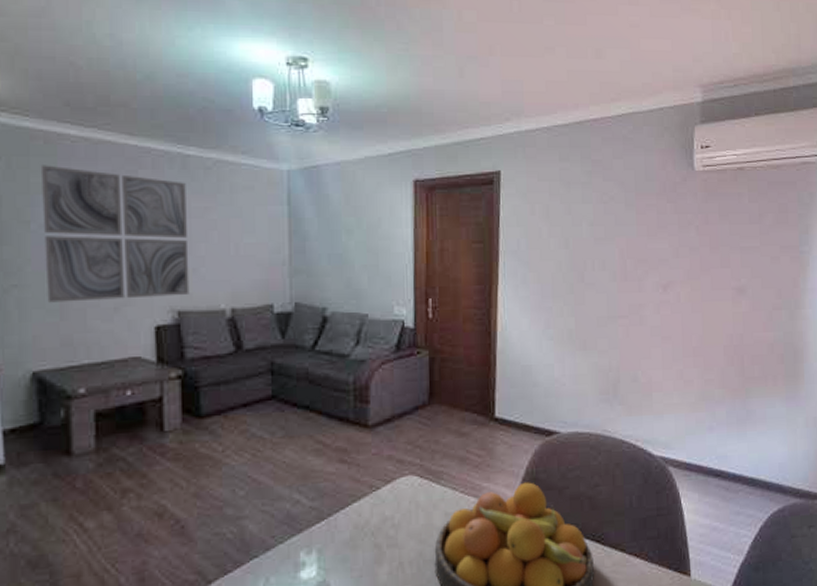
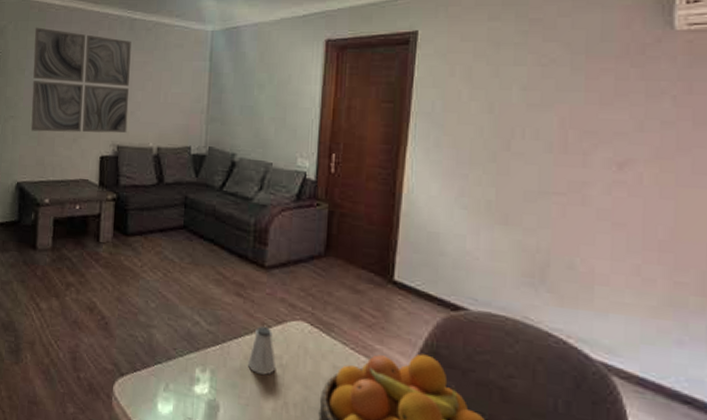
saltshaker: none [358,488,387,541] -> present [248,325,275,375]

